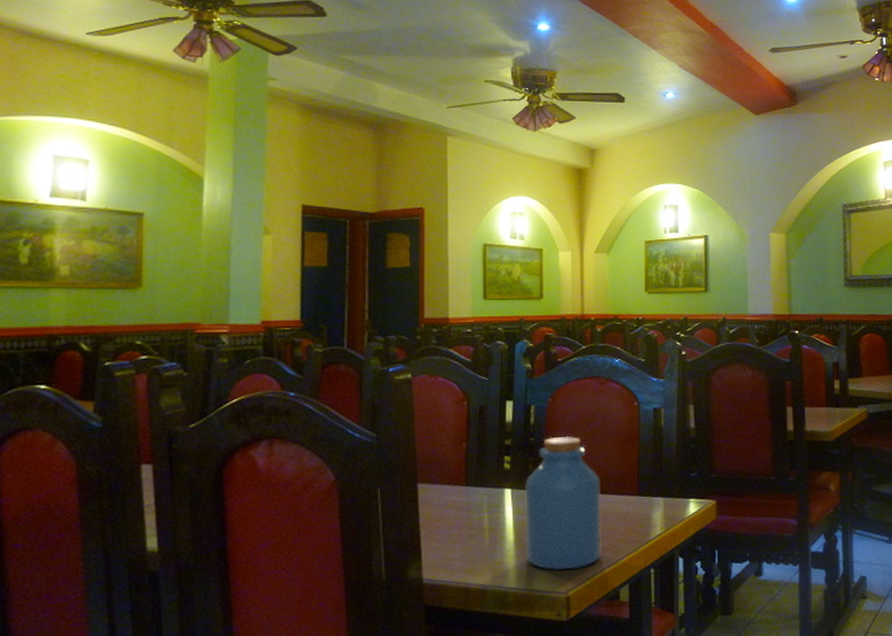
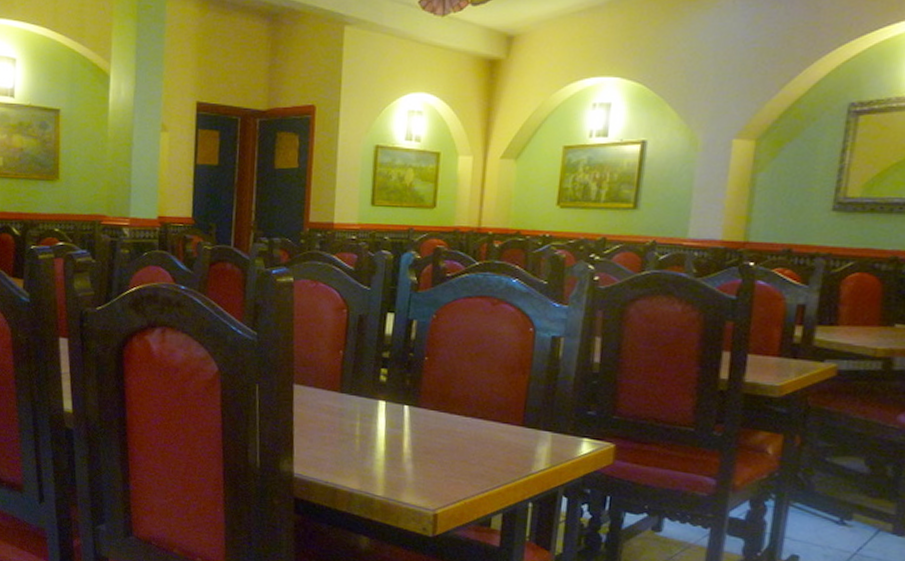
jar: present [525,435,601,571] -> none [395,355,482,489]

